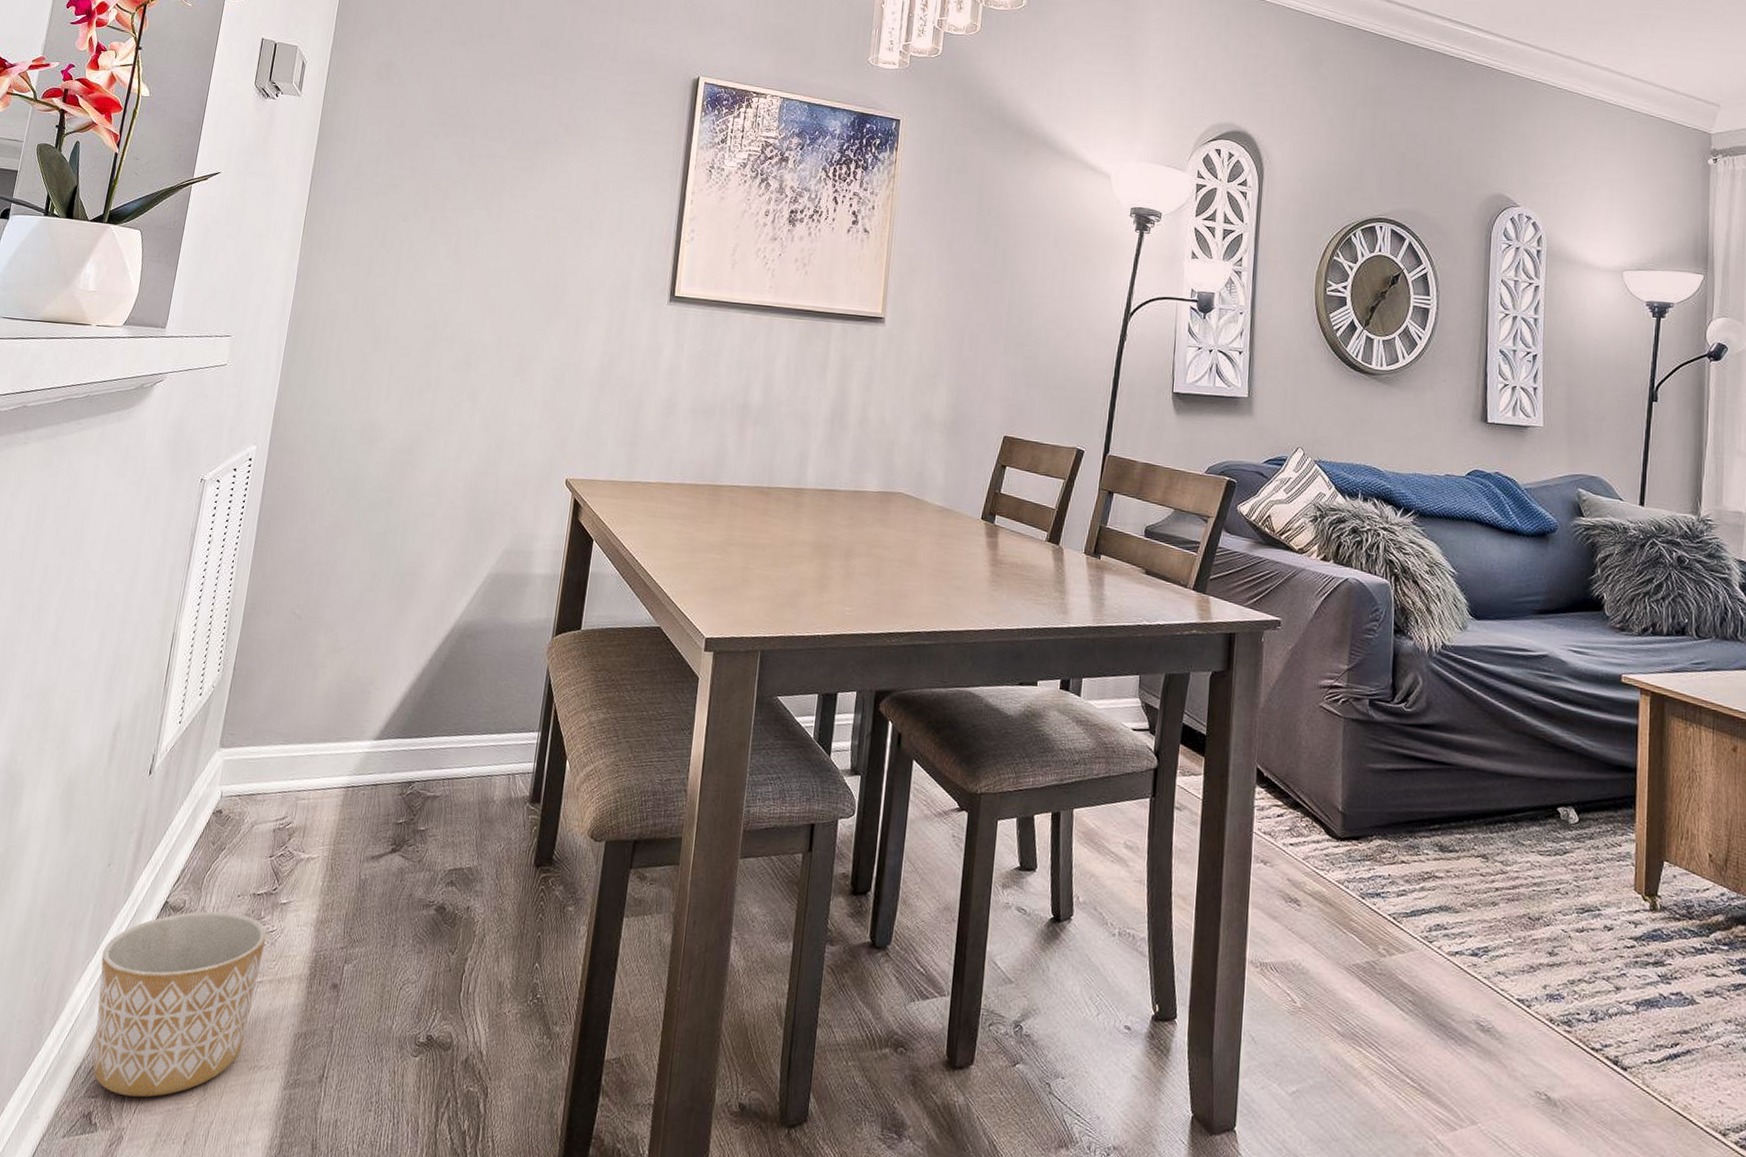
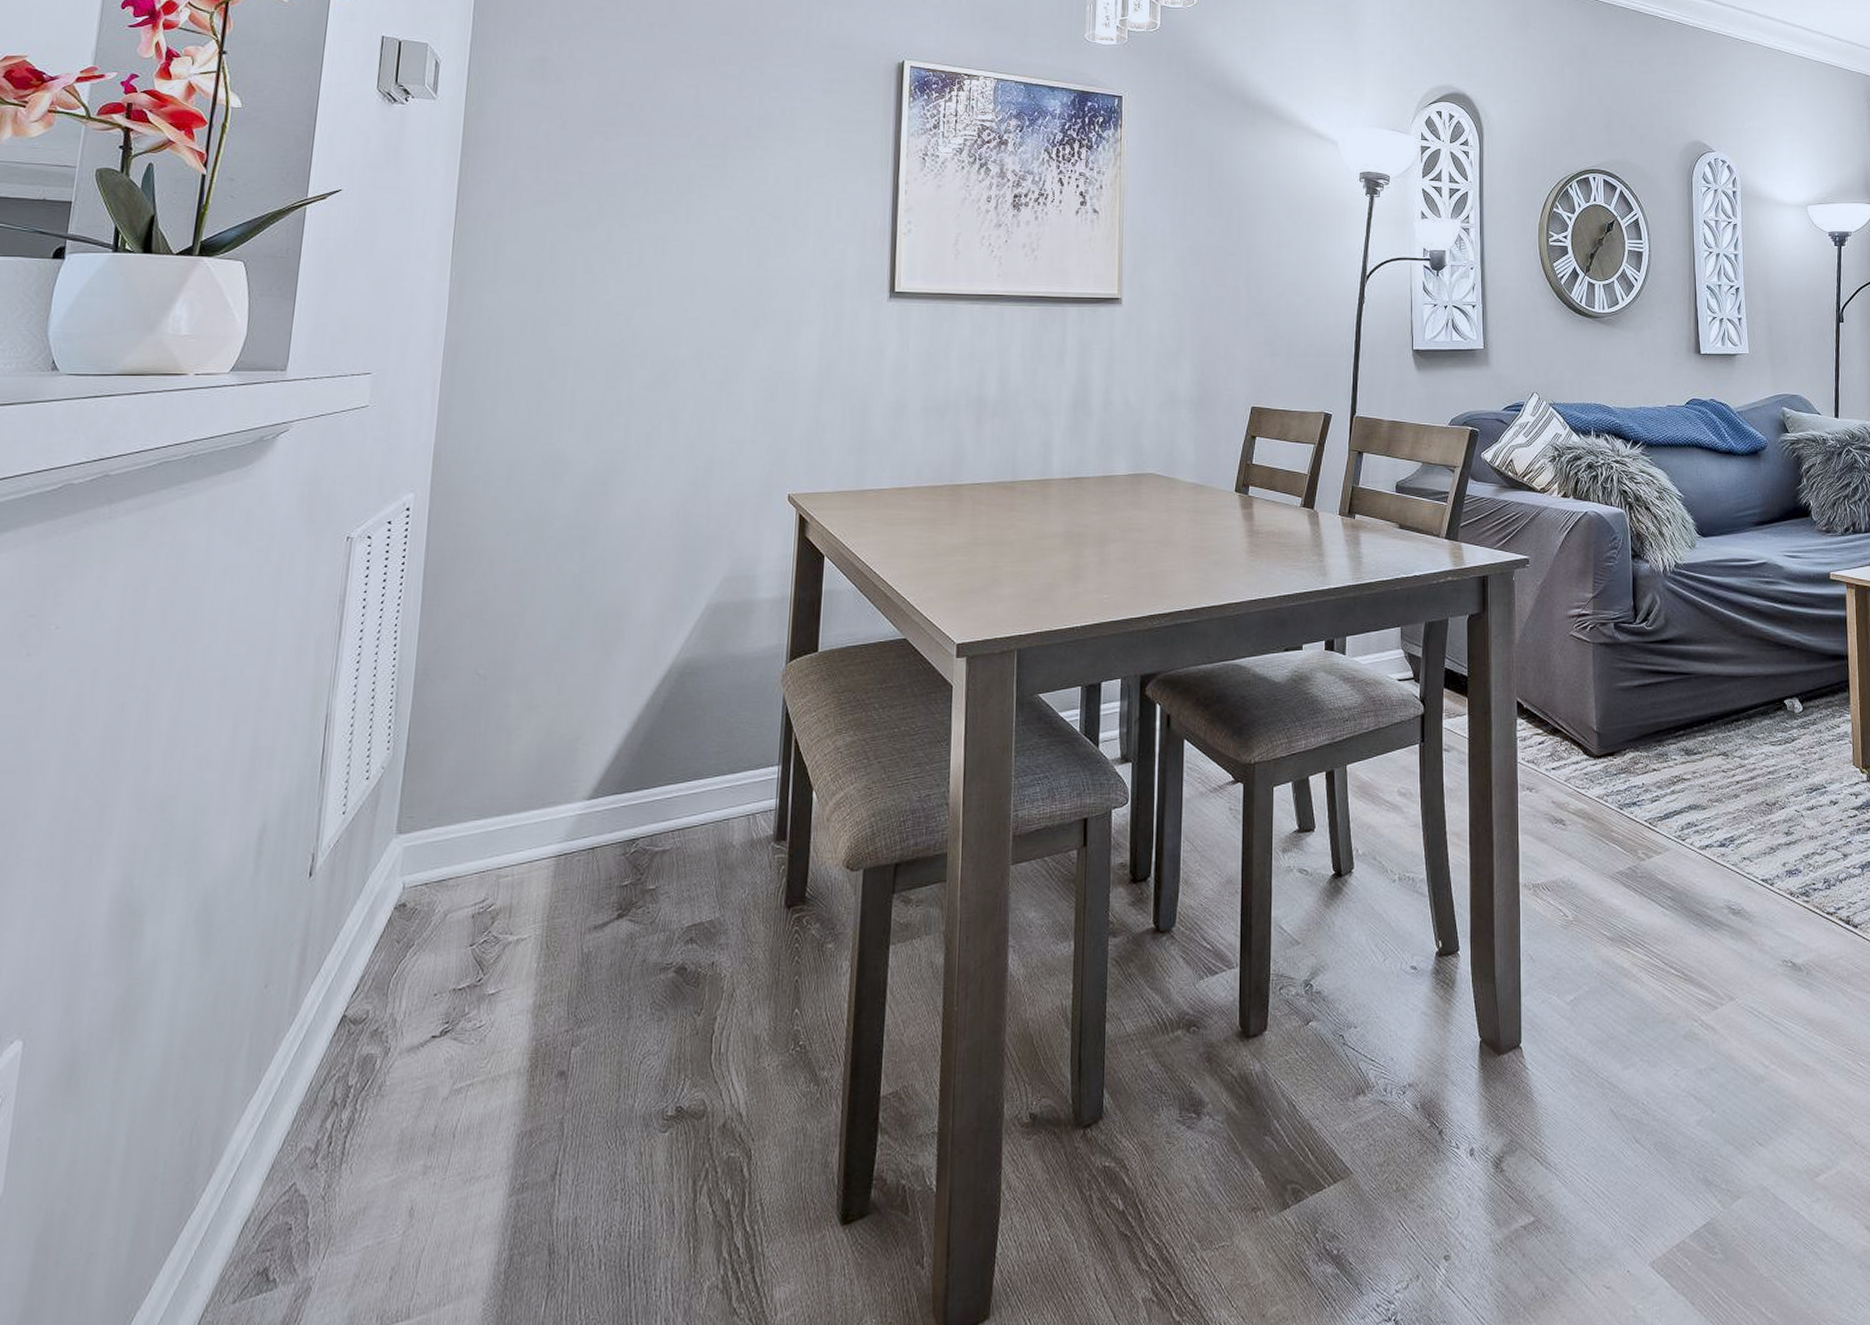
planter: present [93,911,267,1098] -> none [265,1014,474,1241]

